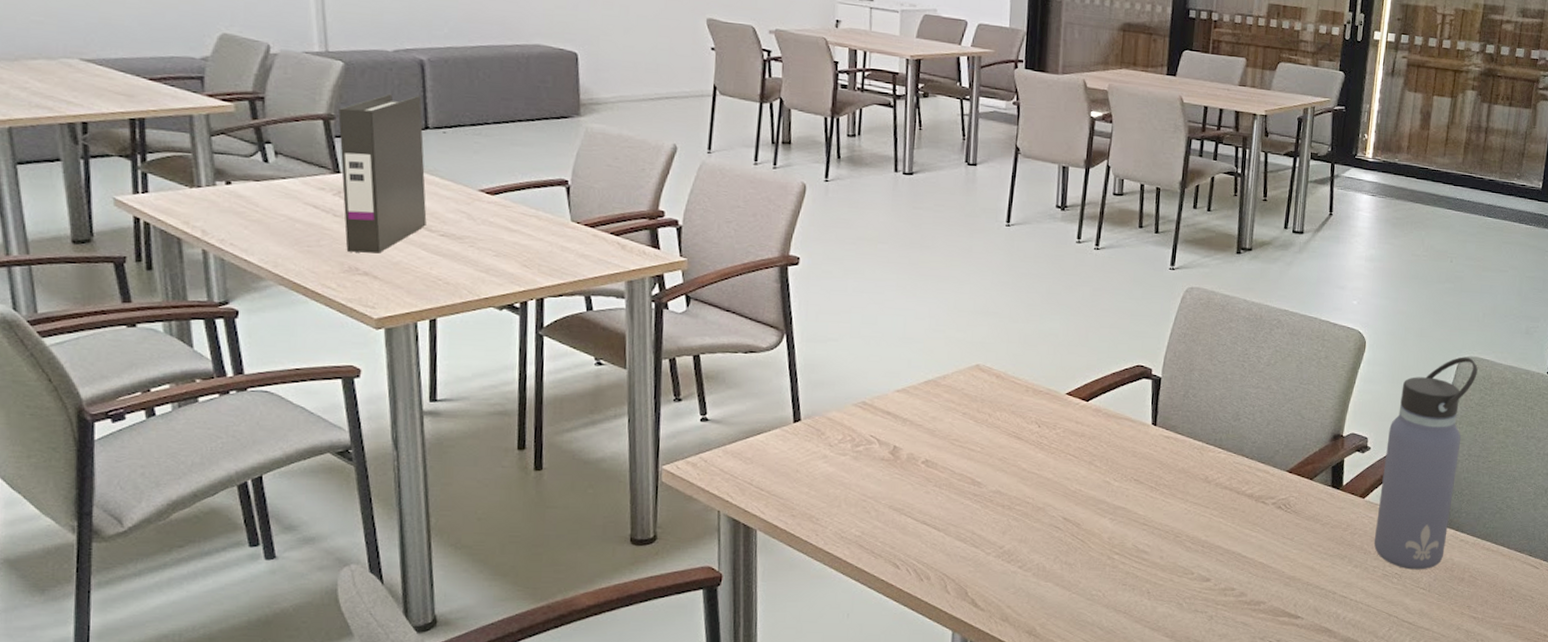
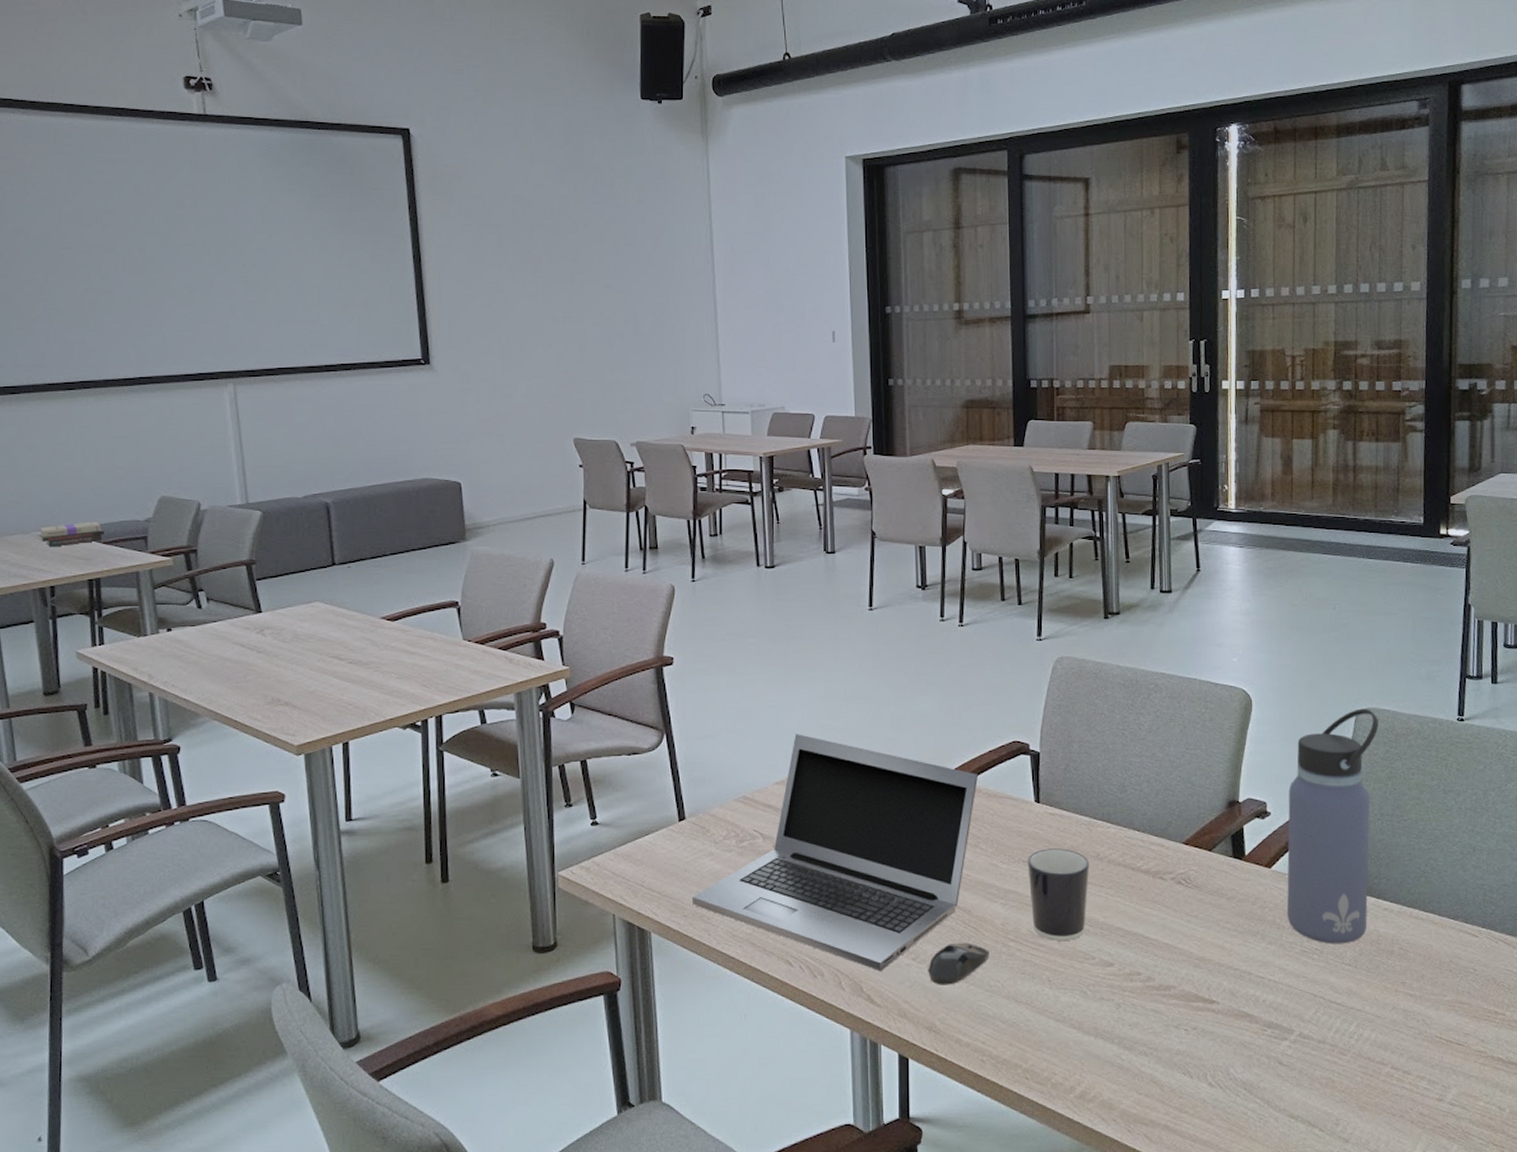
books: none [65,53,151,78] -> present [37,521,104,547]
binder: present [338,93,427,254] -> none [259,535,337,684]
laptop: none [802,343,1100,578] -> present [693,734,979,972]
computer mouse: none [1033,553,1094,593] -> present [928,942,990,985]
mug: none [1138,469,1198,556] -> present [1027,848,1090,941]

